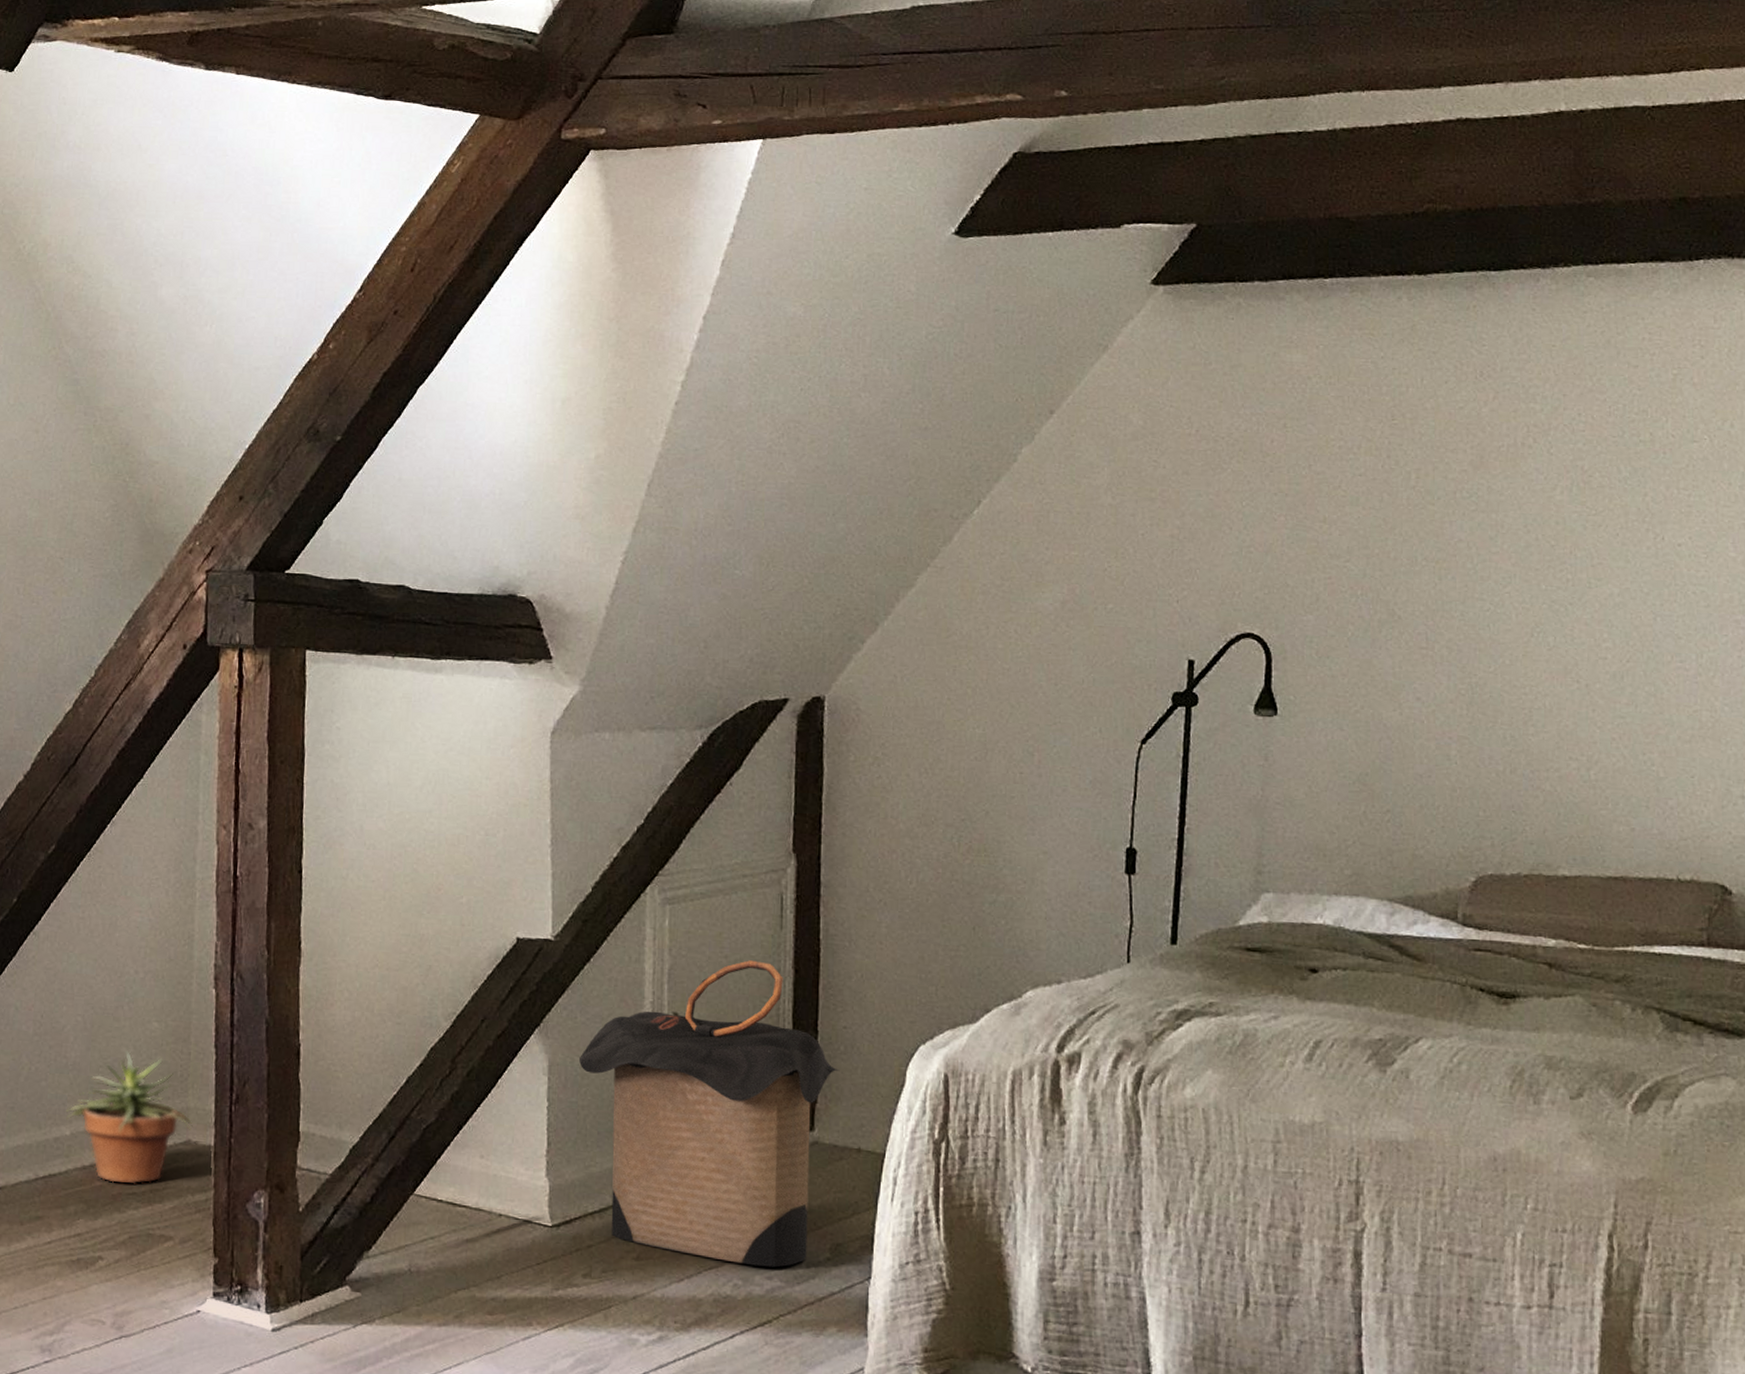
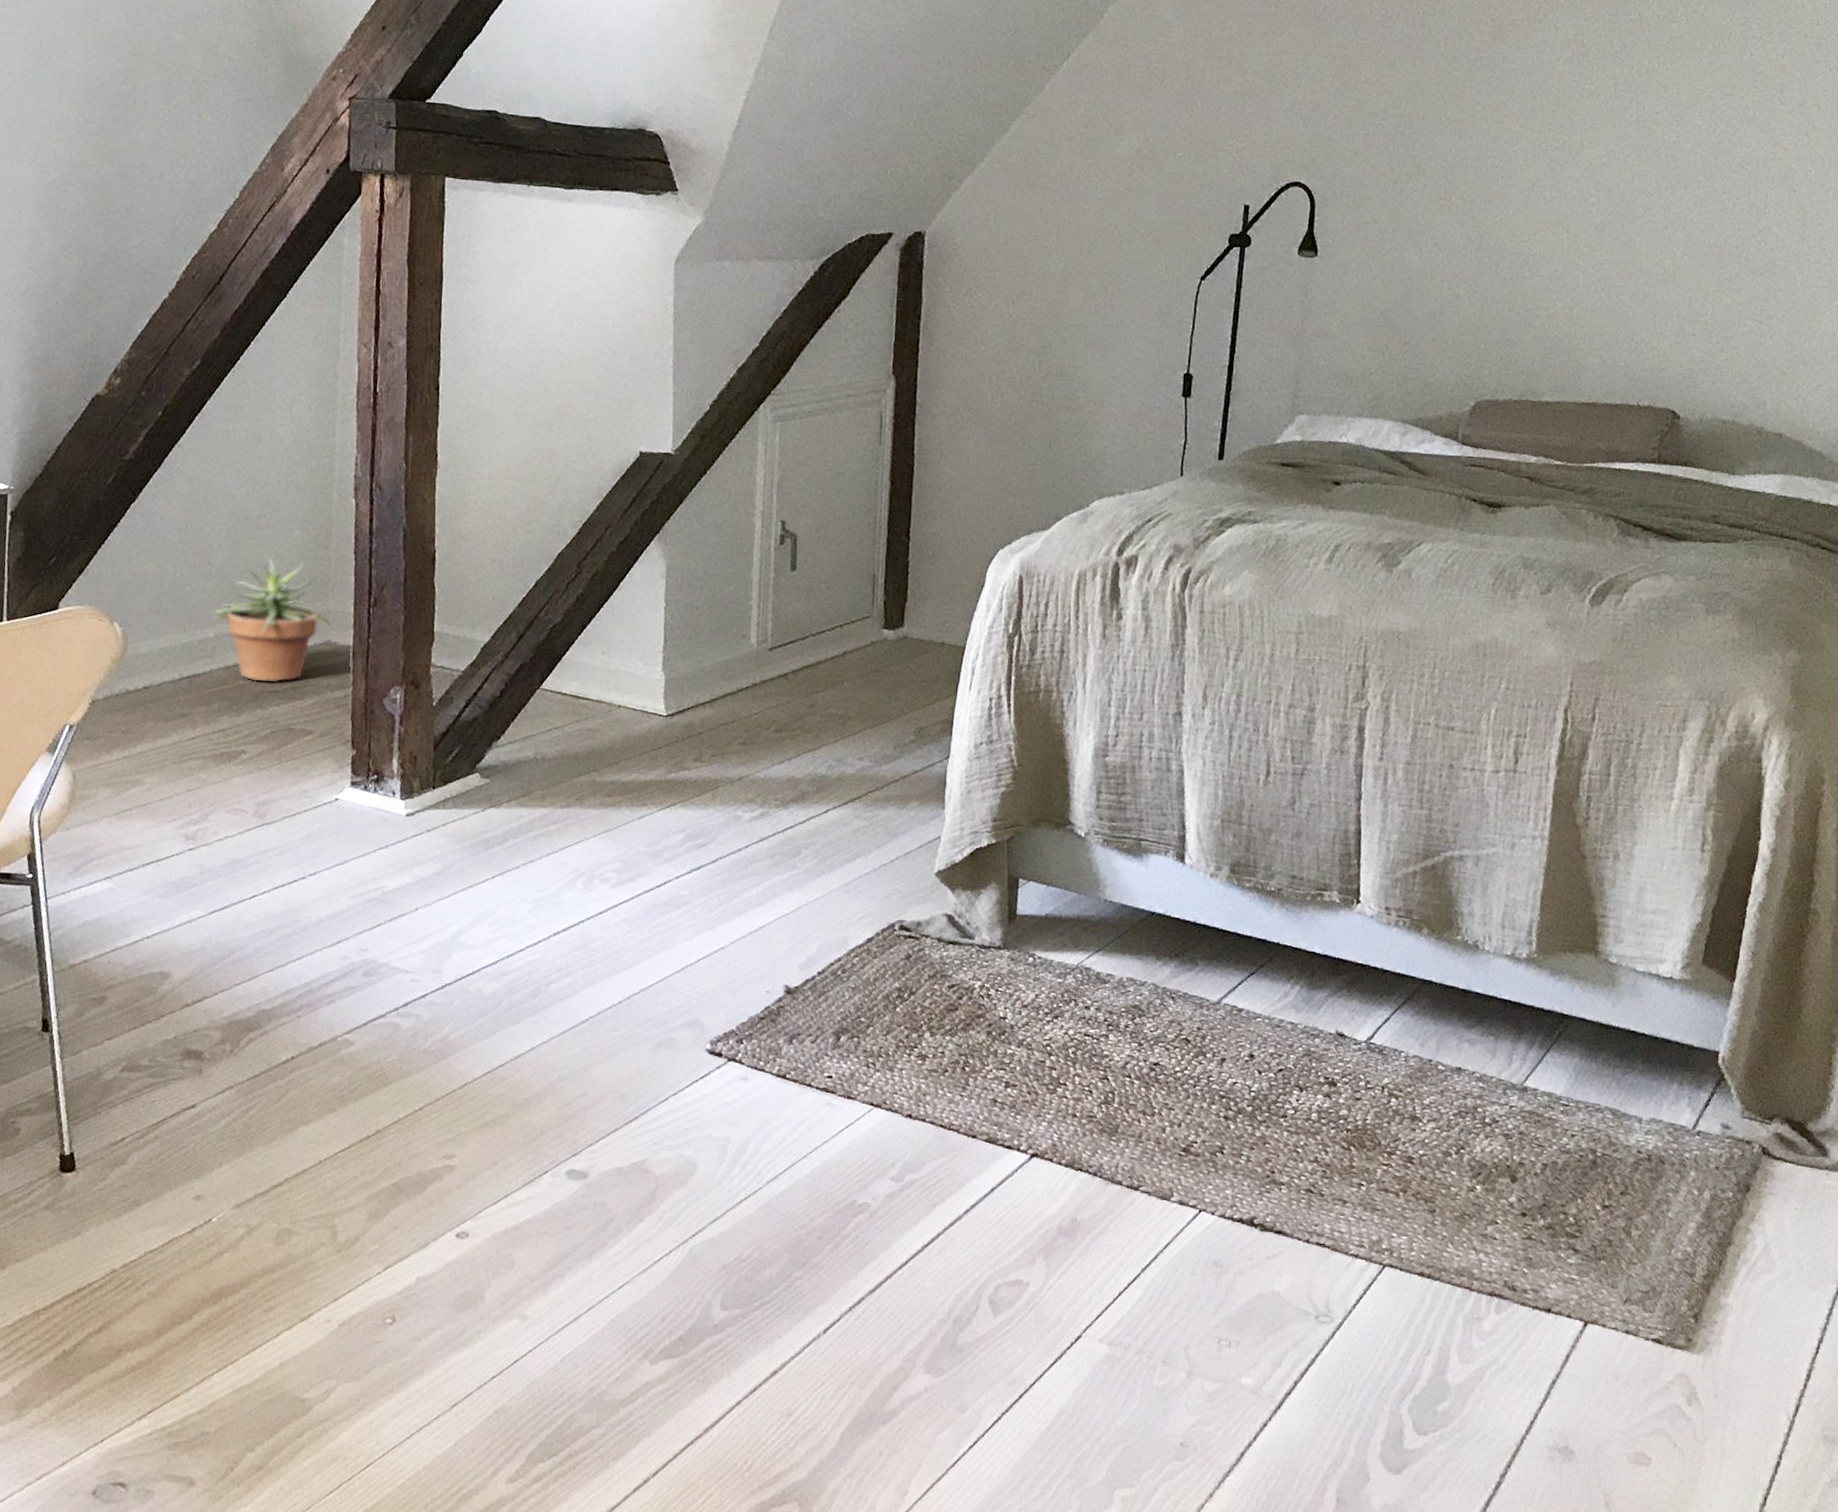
laundry hamper: present [579,960,840,1268] -> none [695,473,928,750]

